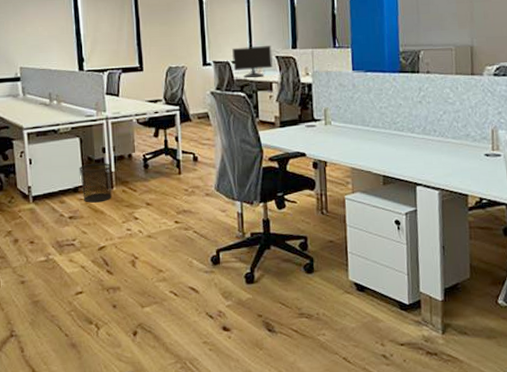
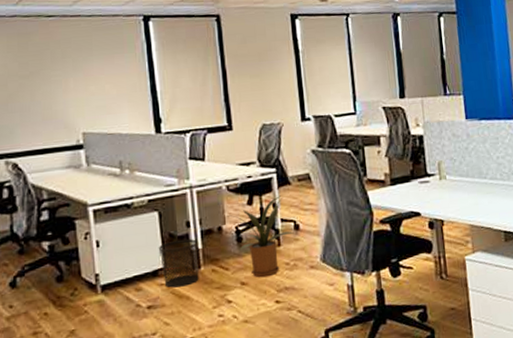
house plant: none [136,130,193,200] -> present [226,195,294,278]
computer monitor: present [231,46,274,78] -> none [333,96,381,133]

